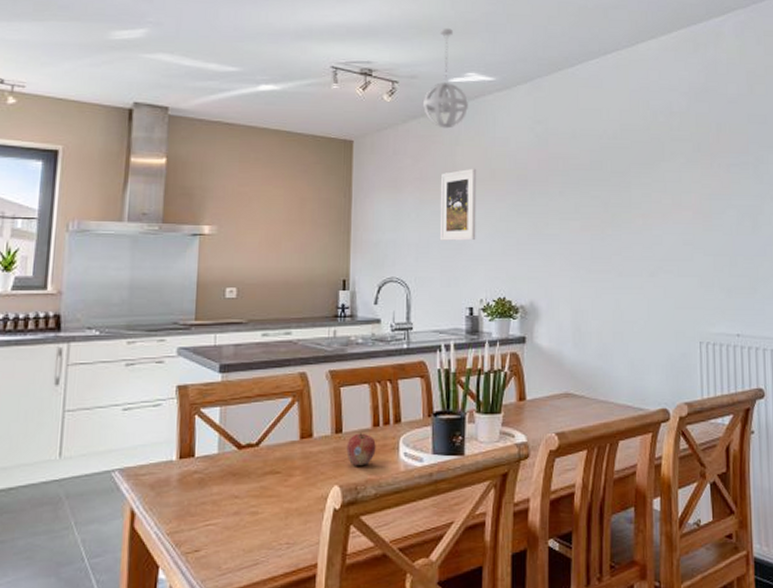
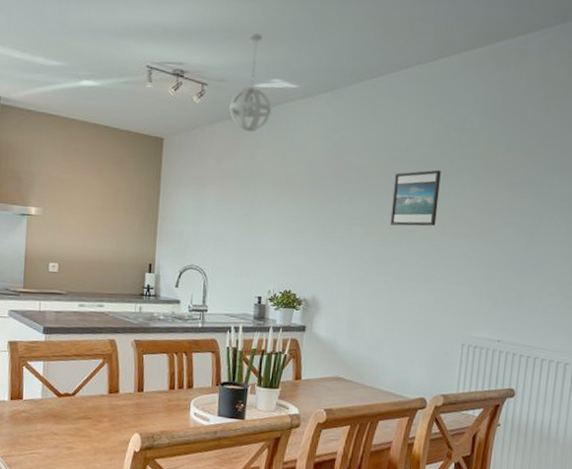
fruit: present [346,433,376,466] -> none [146,393,171,420]
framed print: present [439,168,477,241] -> none [236,171,274,238]
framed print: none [605,155,654,217] -> present [390,169,441,226]

